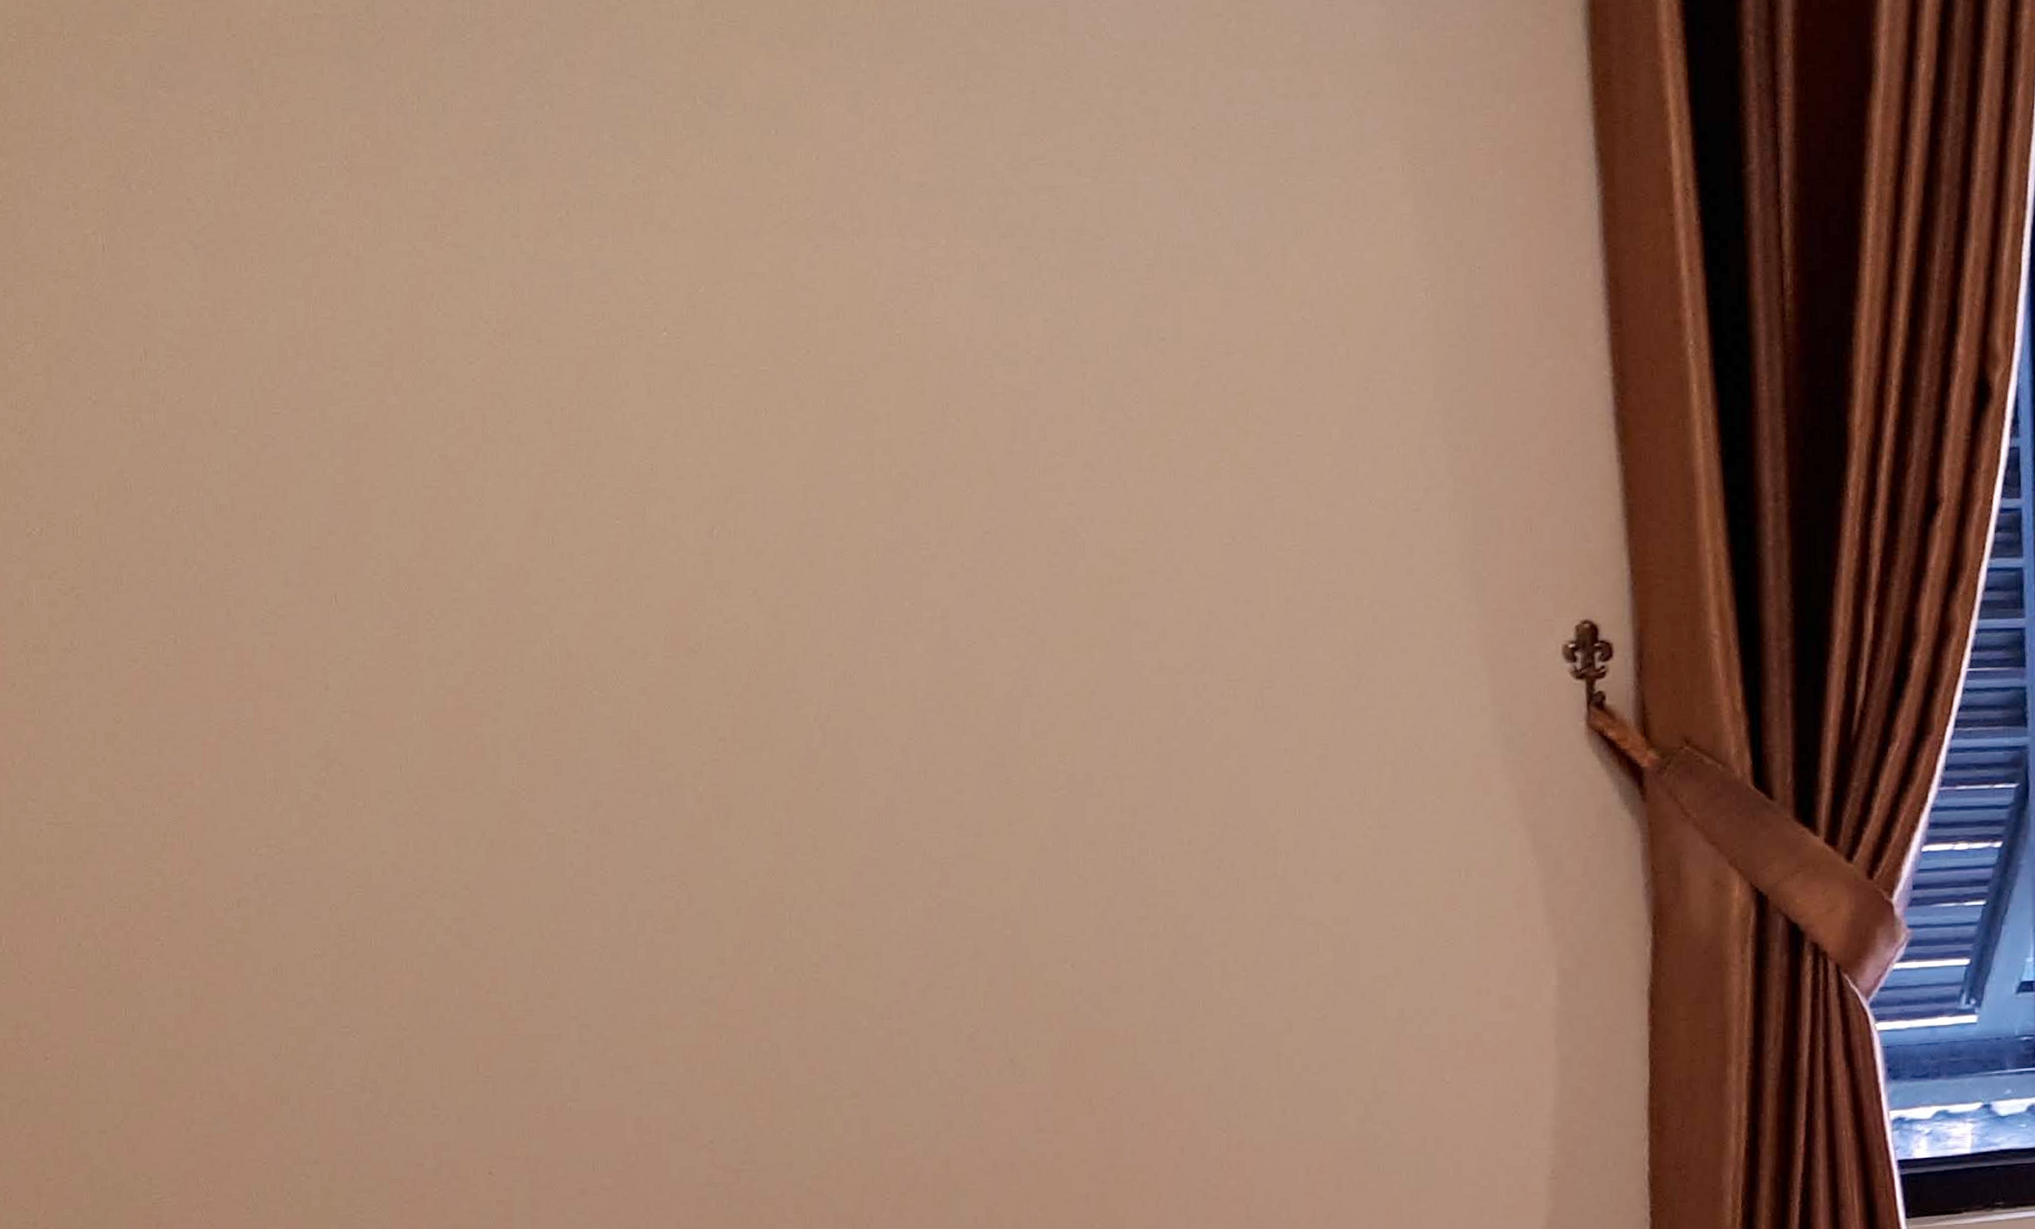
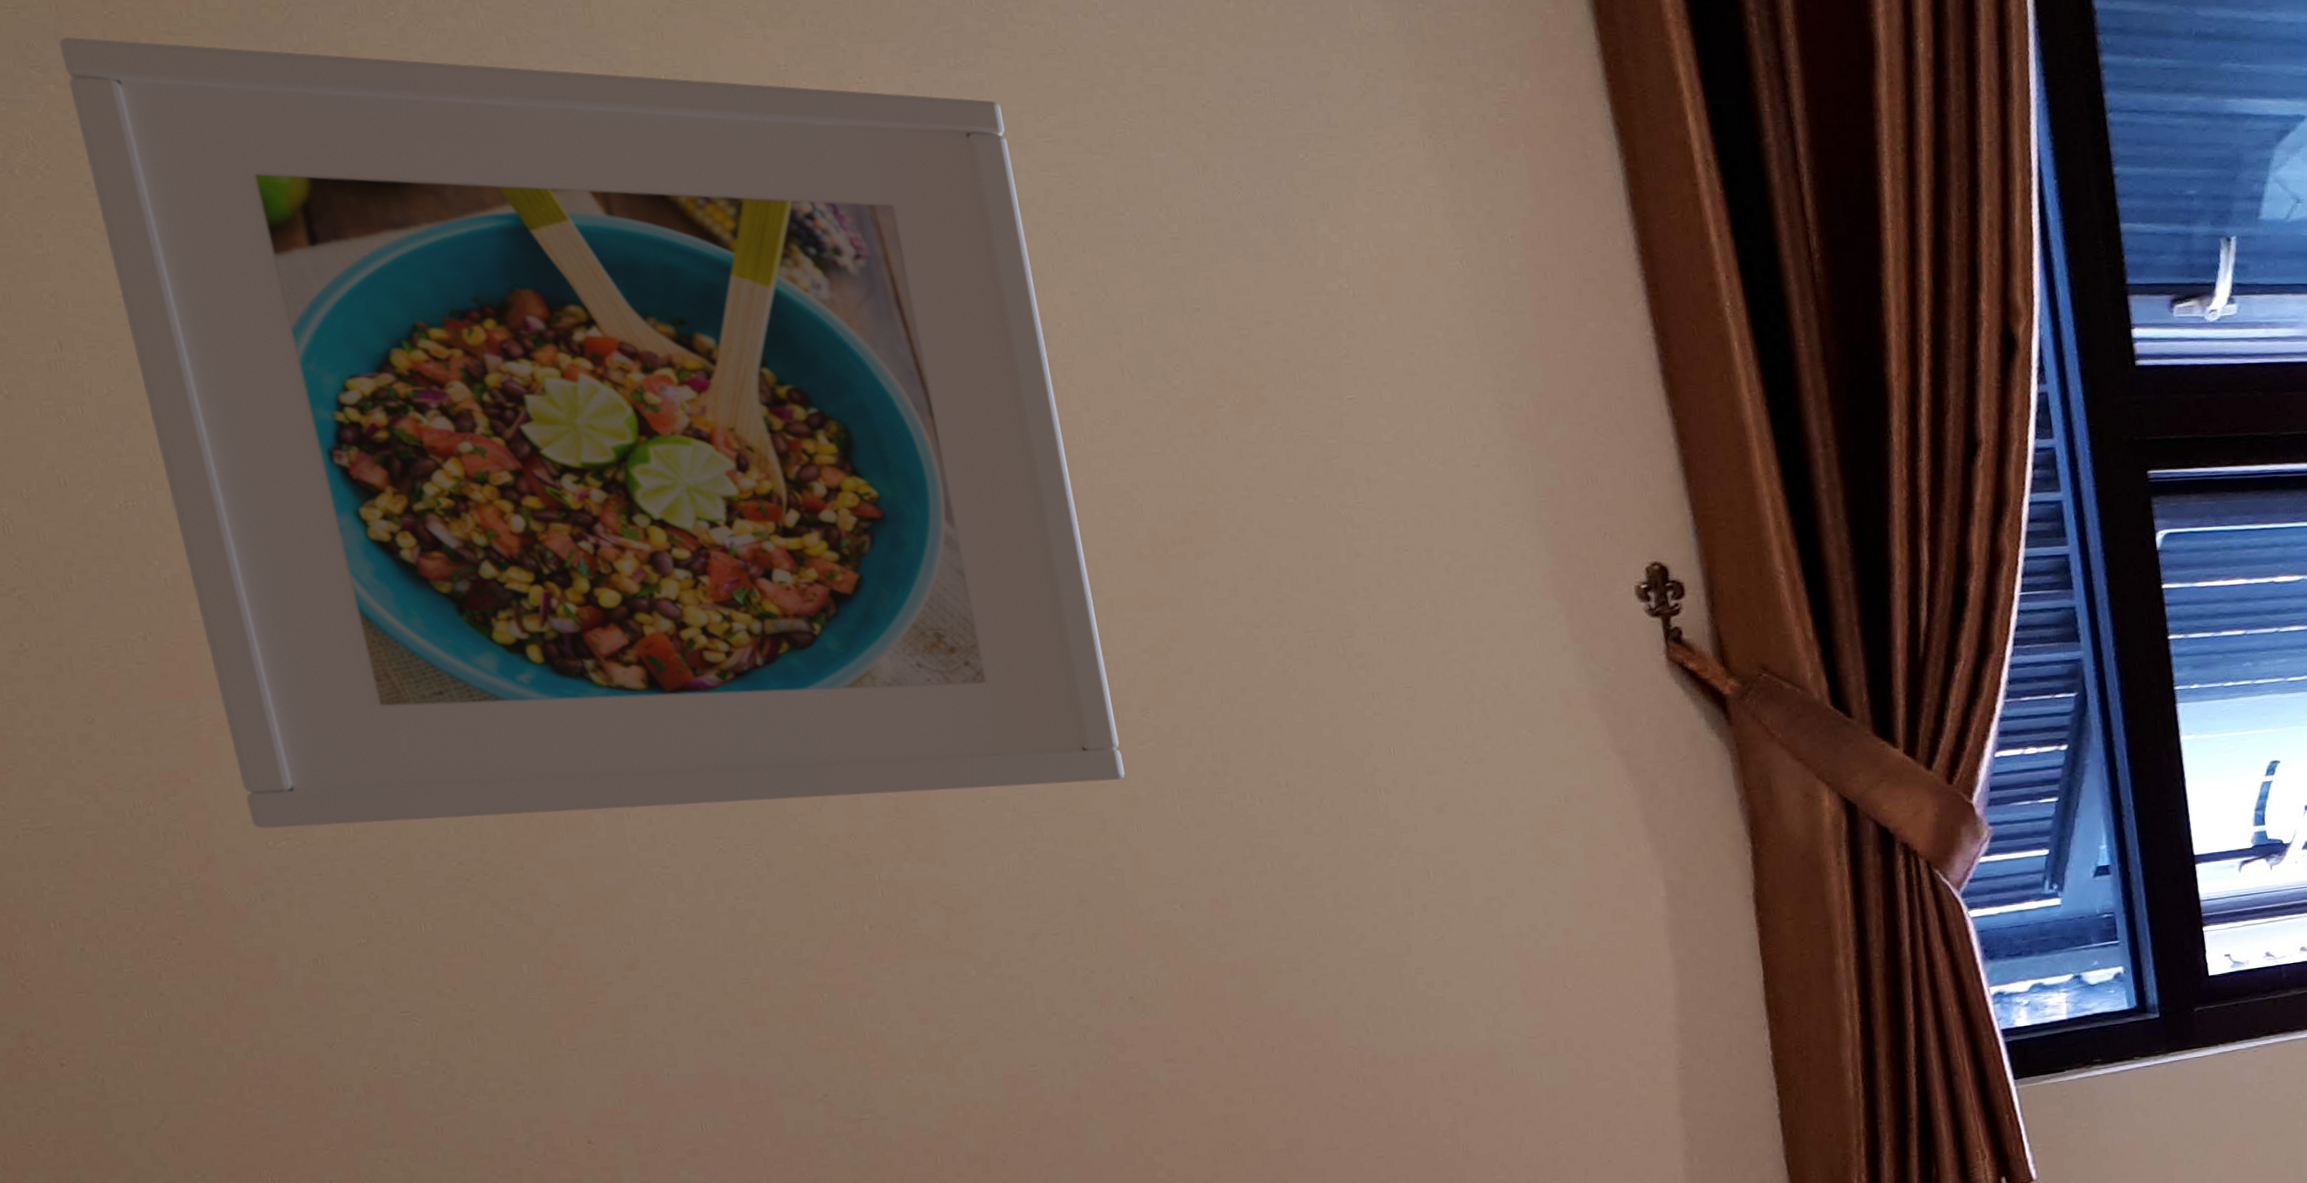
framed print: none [185,59,1034,835] -> present [58,37,1125,829]

